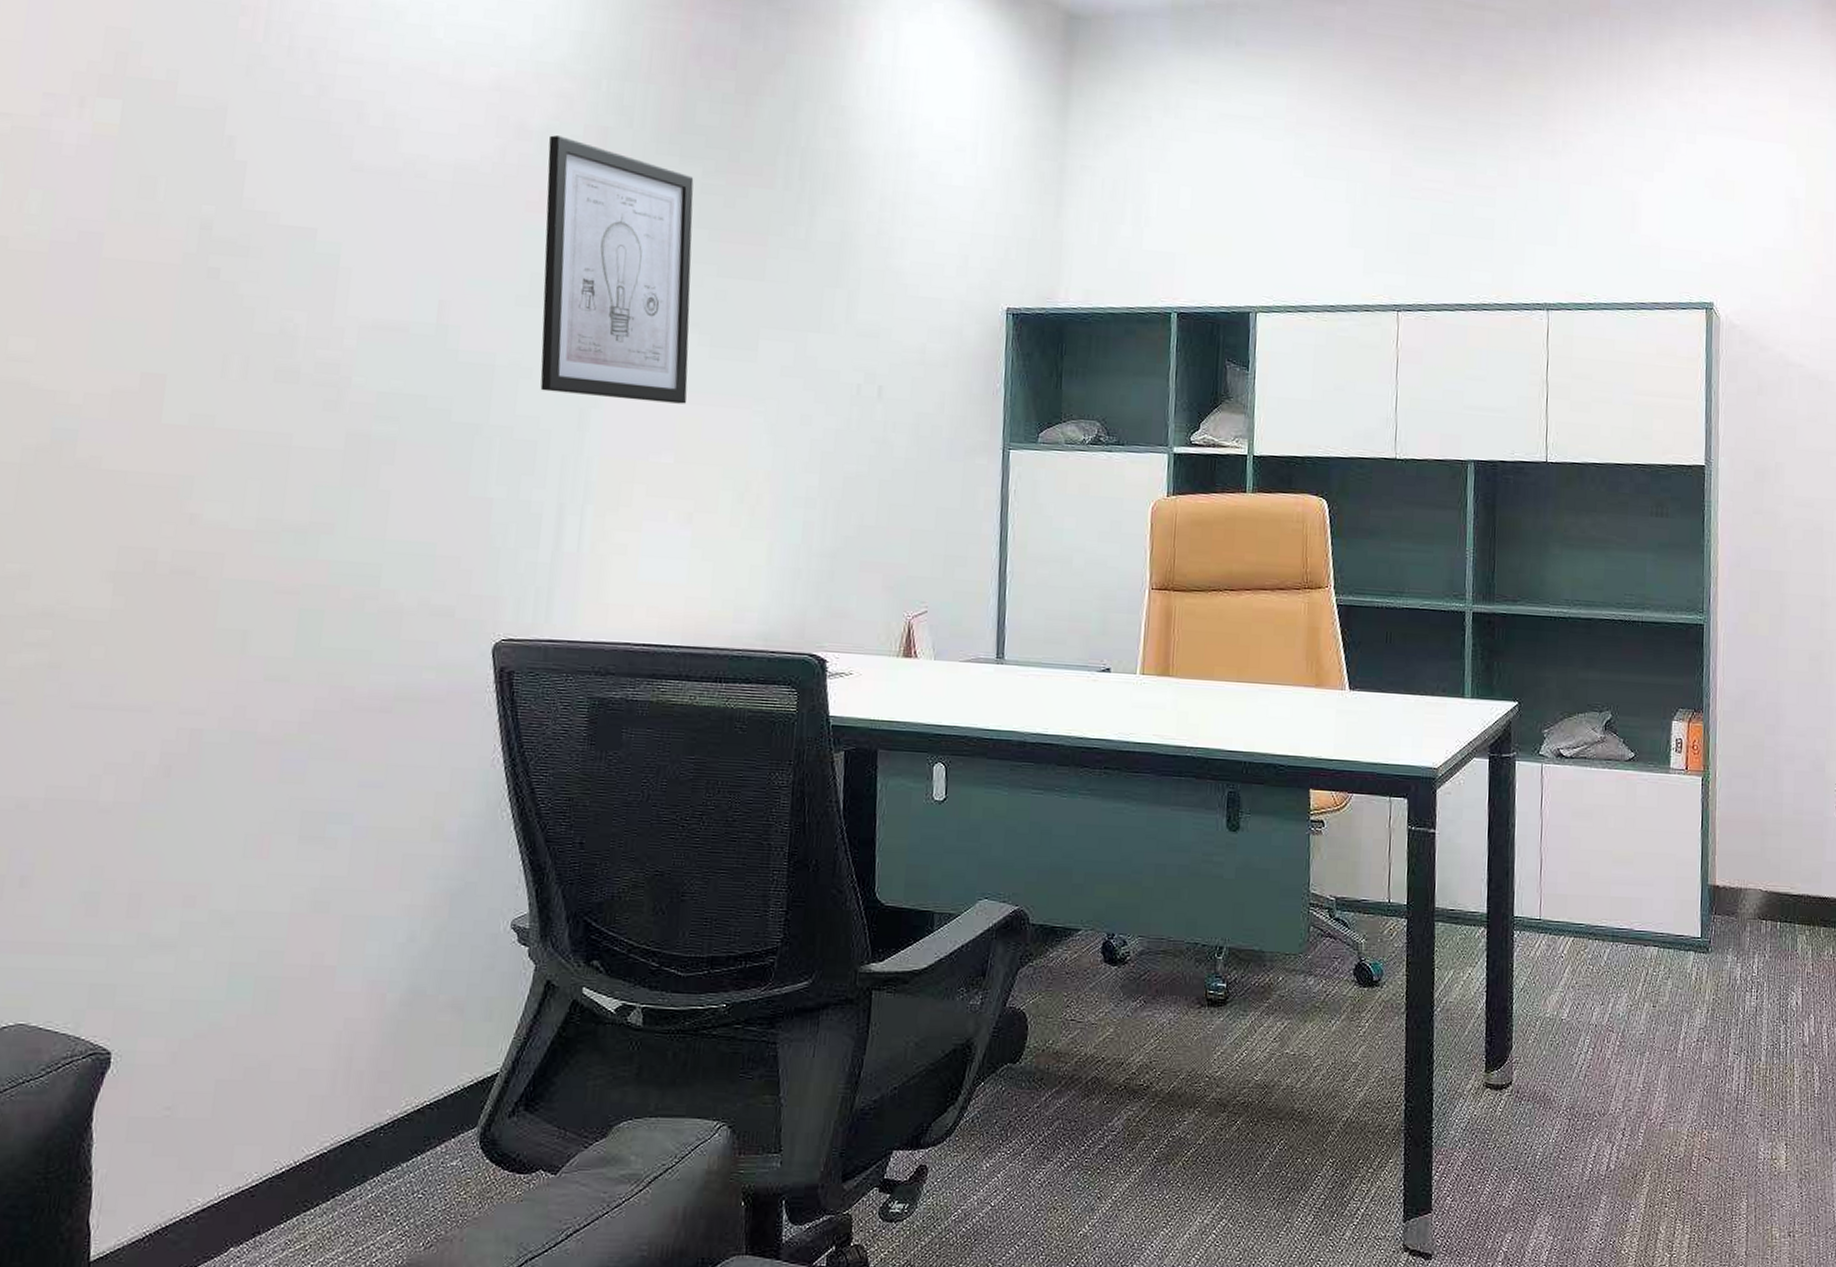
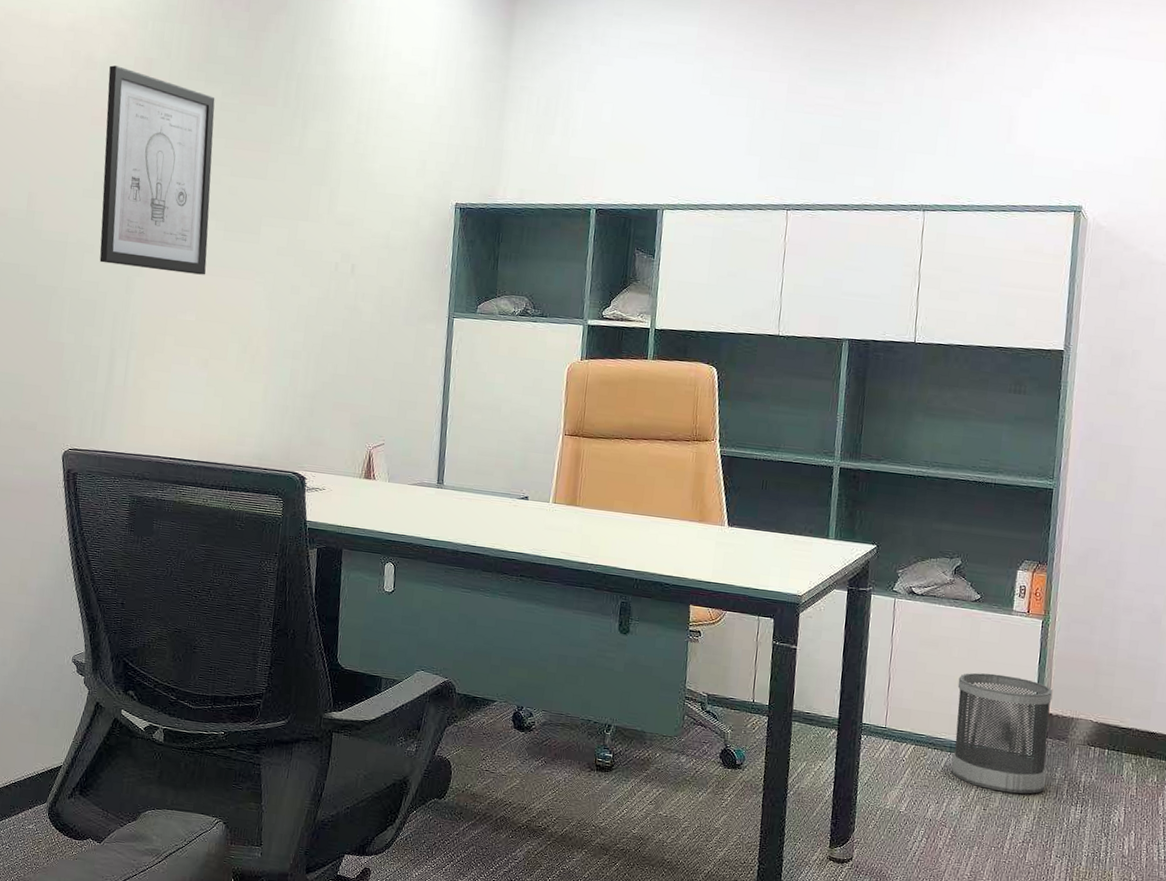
wastebasket: none [1615,844,1718,984] -> present [951,672,1053,794]

